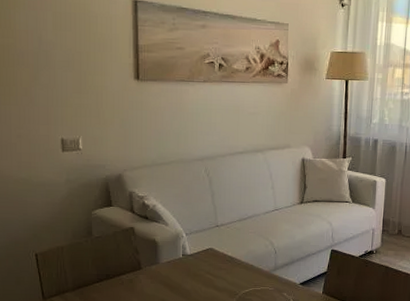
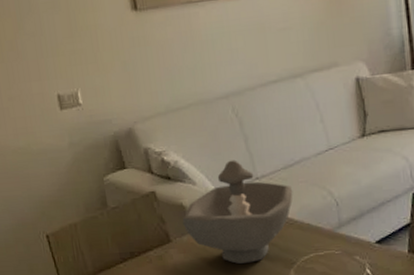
decorative bowl: none [153,209,244,291] -> present [182,160,293,264]

